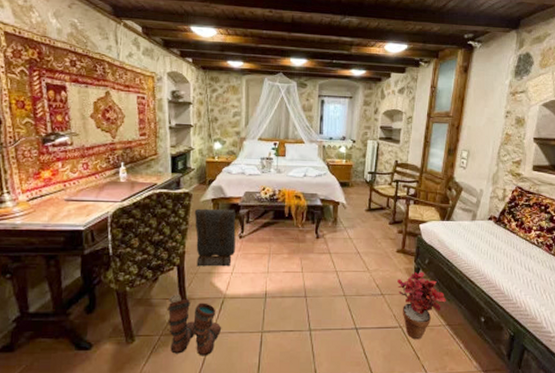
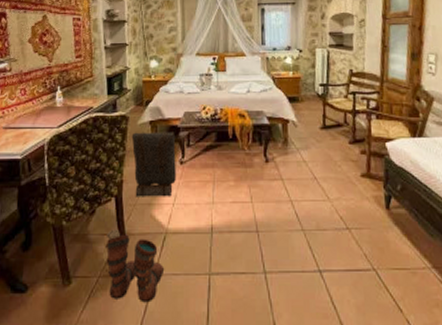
potted plant: present [397,271,446,340] -> none [365,200,429,286]

